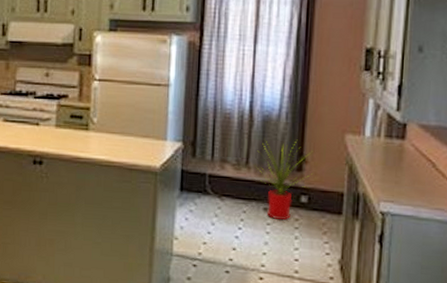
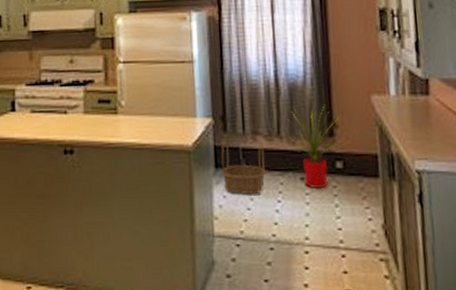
basket: none [186,164,231,220] -> present [221,139,266,195]

